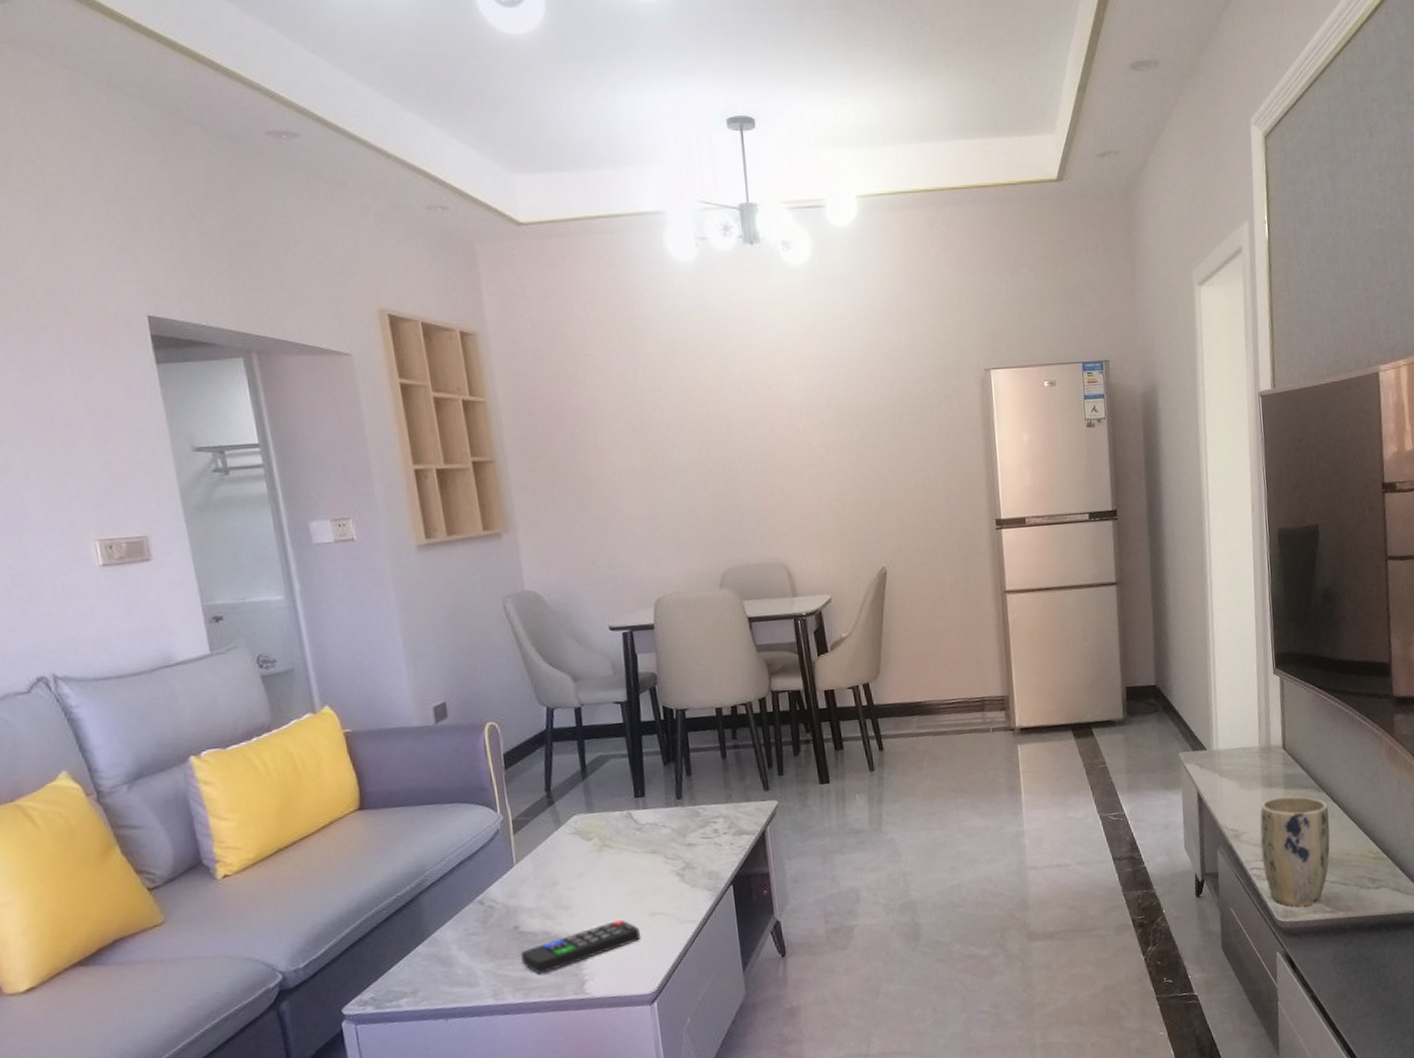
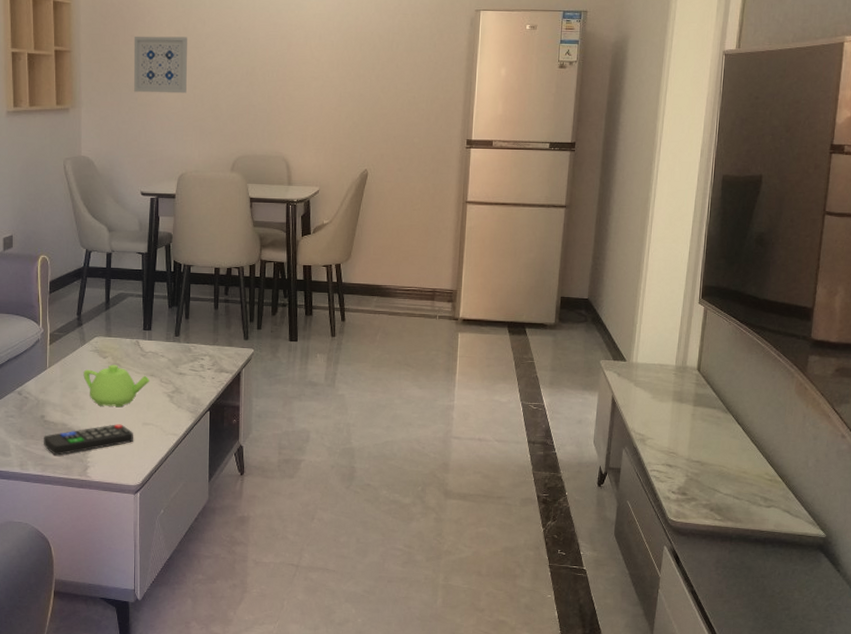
teapot: none [563,846,651,902] -> present [83,364,149,408]
wall art: none [574,430,651,505] -> present [133,36,187,94]
plant pot: present [1260,796,1331,906] -> none [663,412,733,510]

